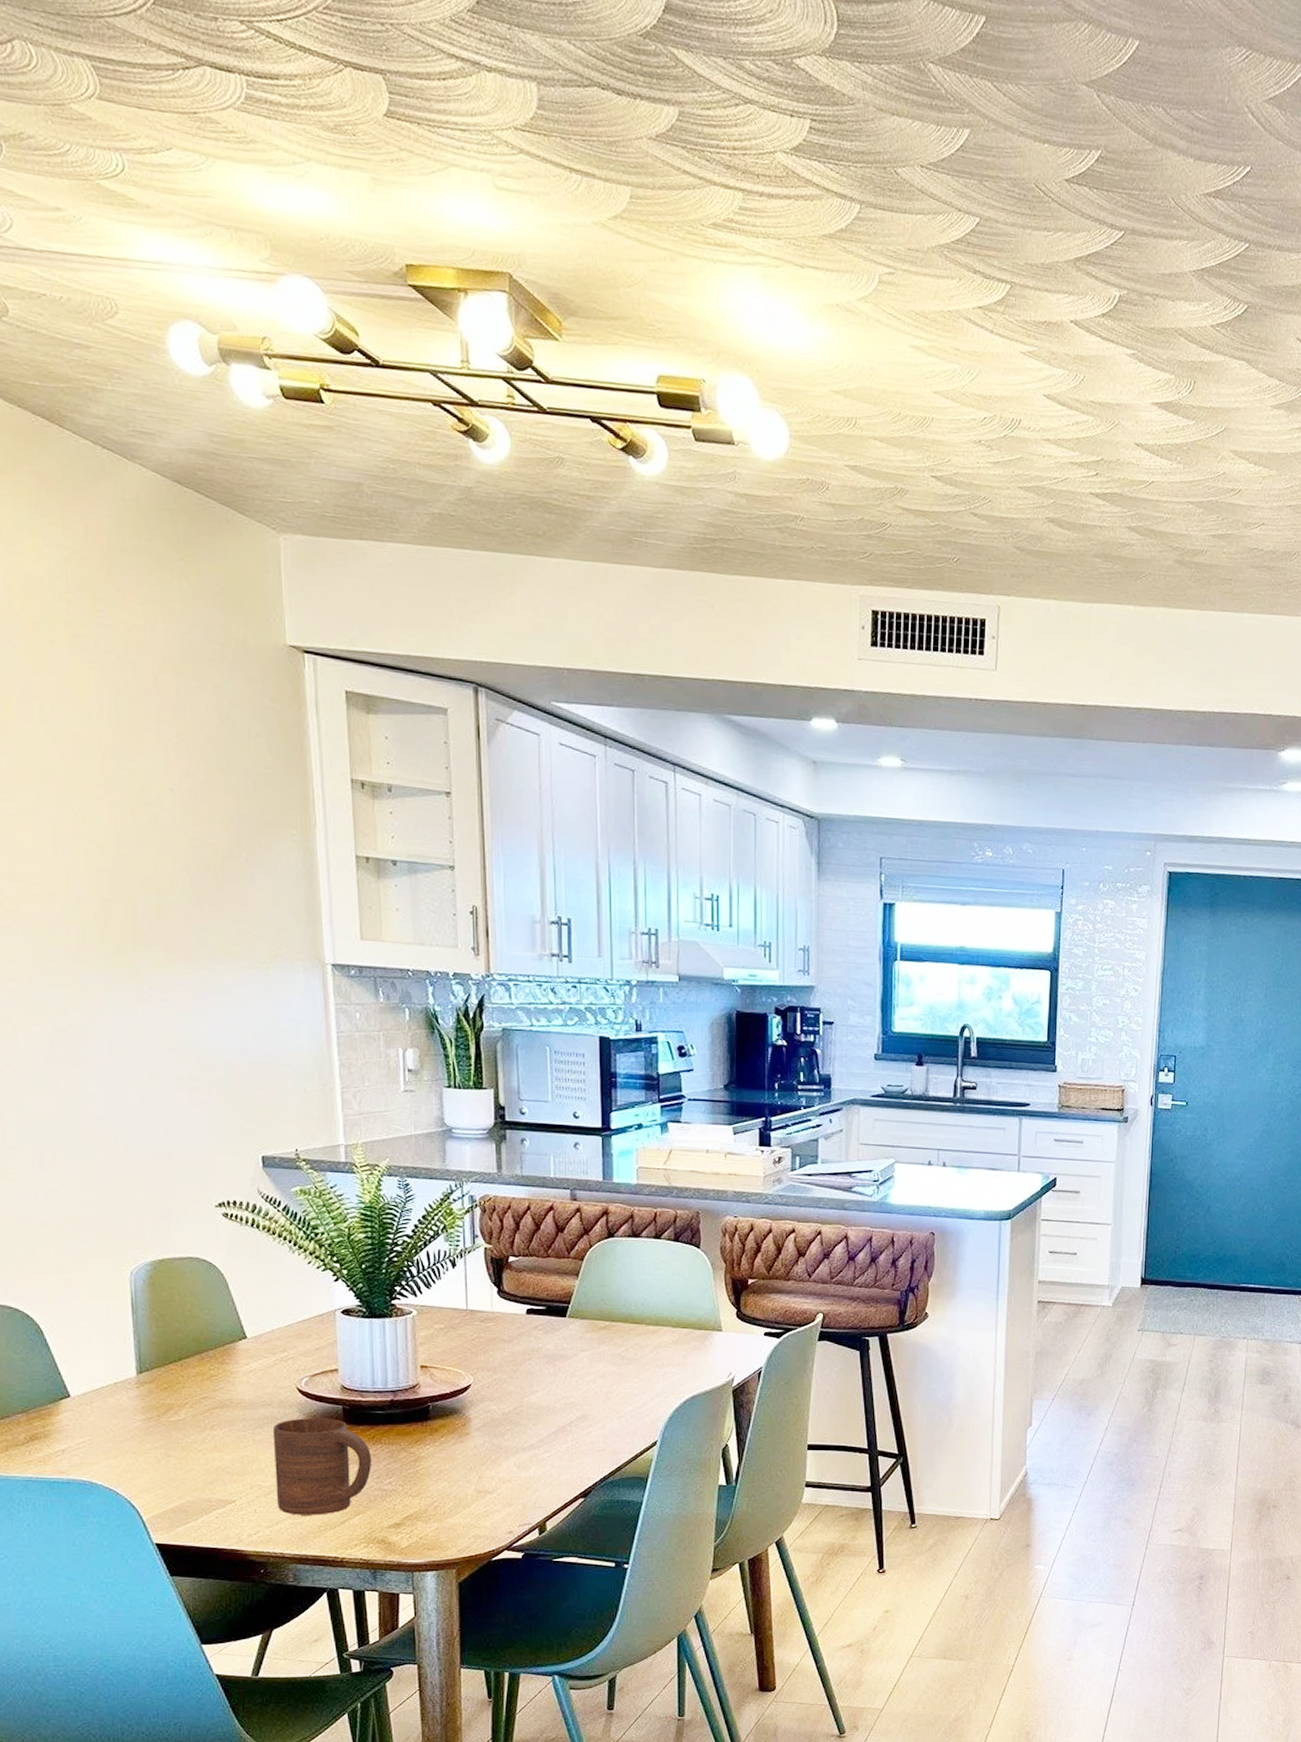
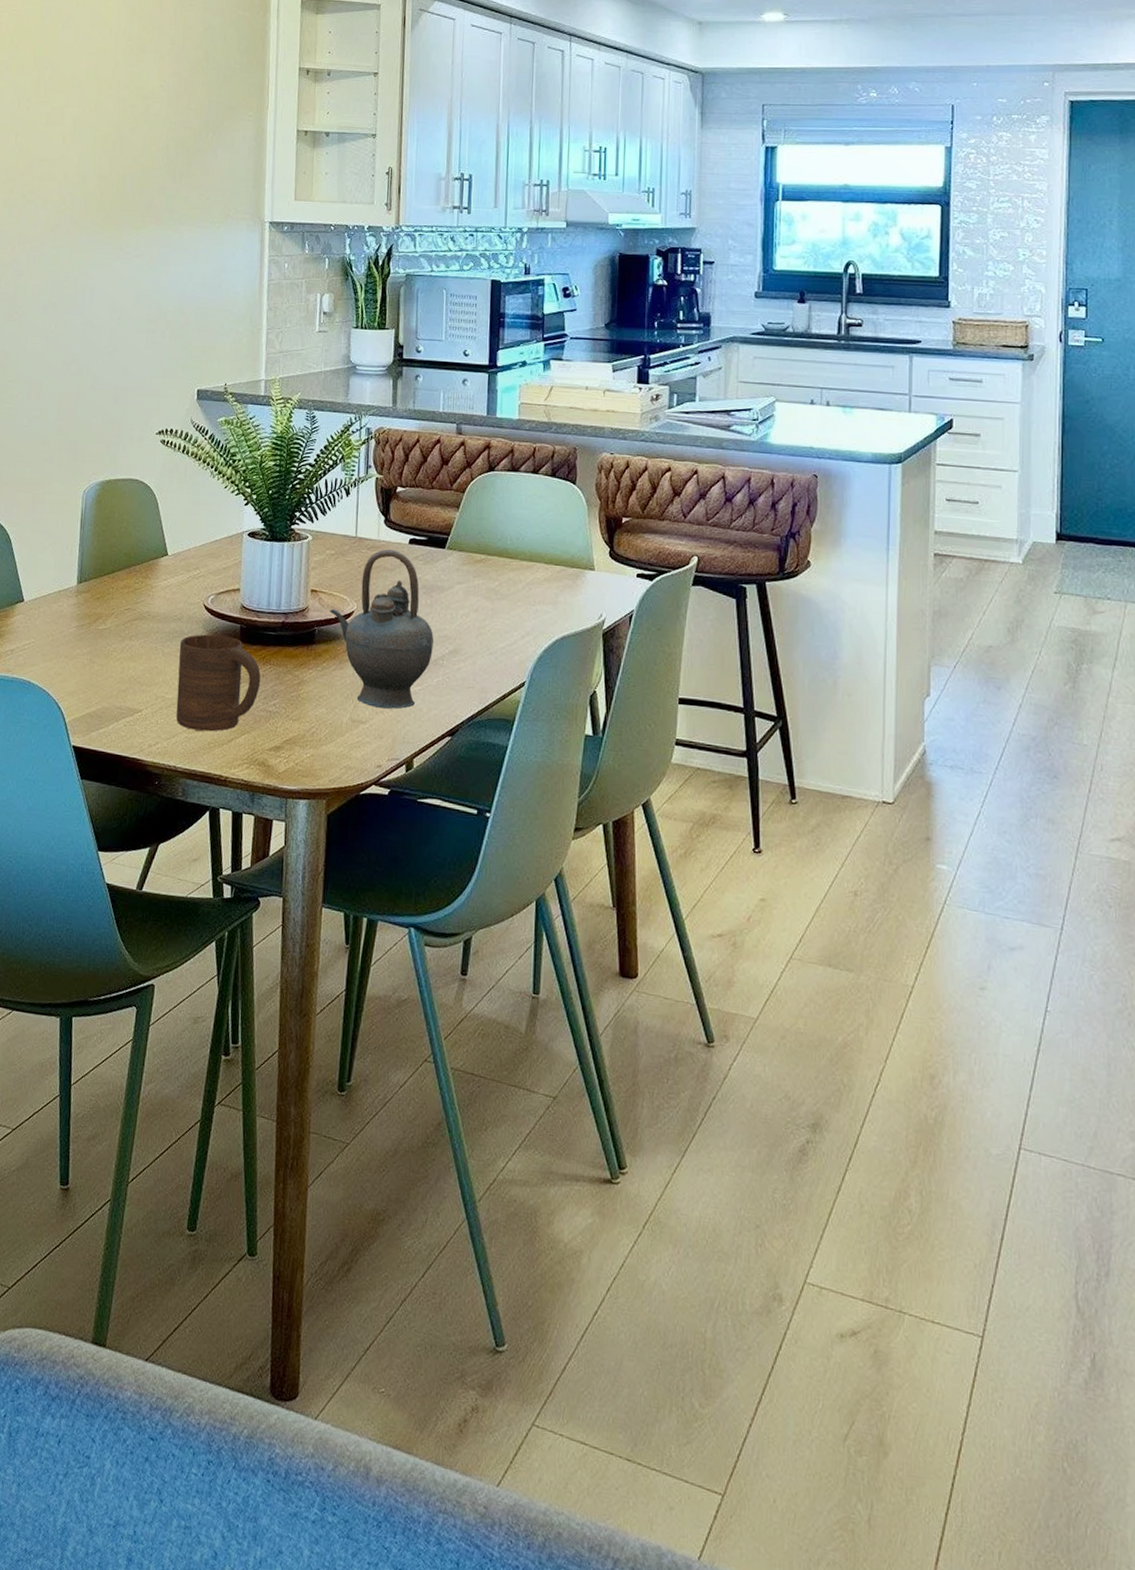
teapot: none [444,1321,559,1477] -> present [330,549,434,709]

